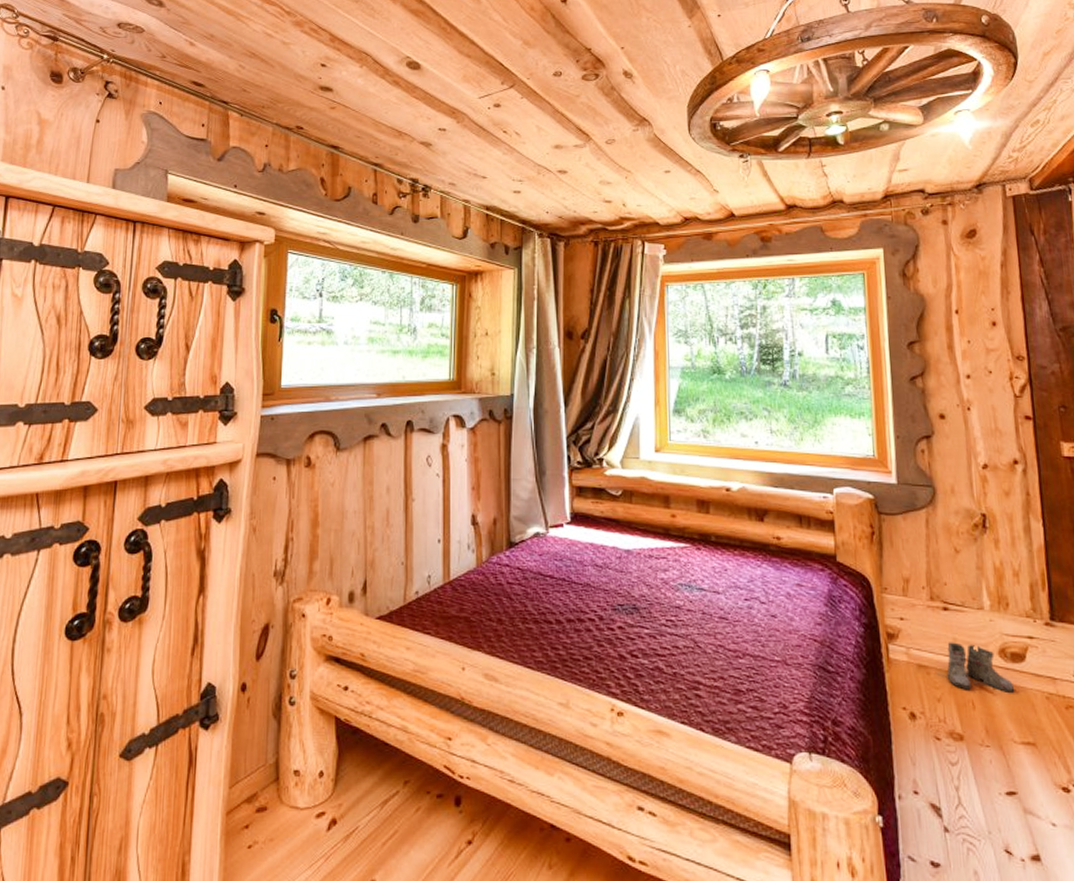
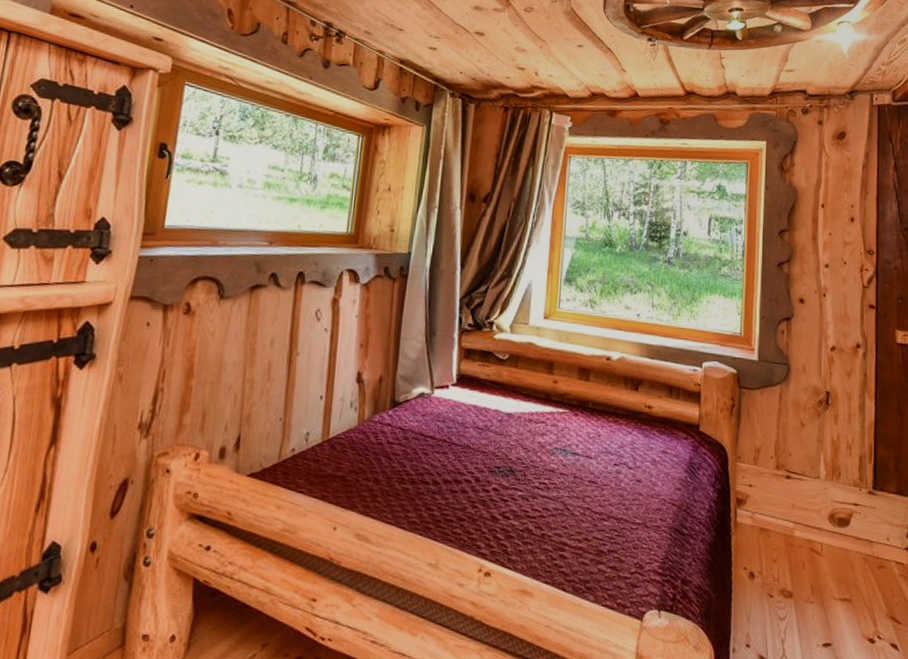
boots: present [936,642,1015,693] -> none [775,507,839,554]

